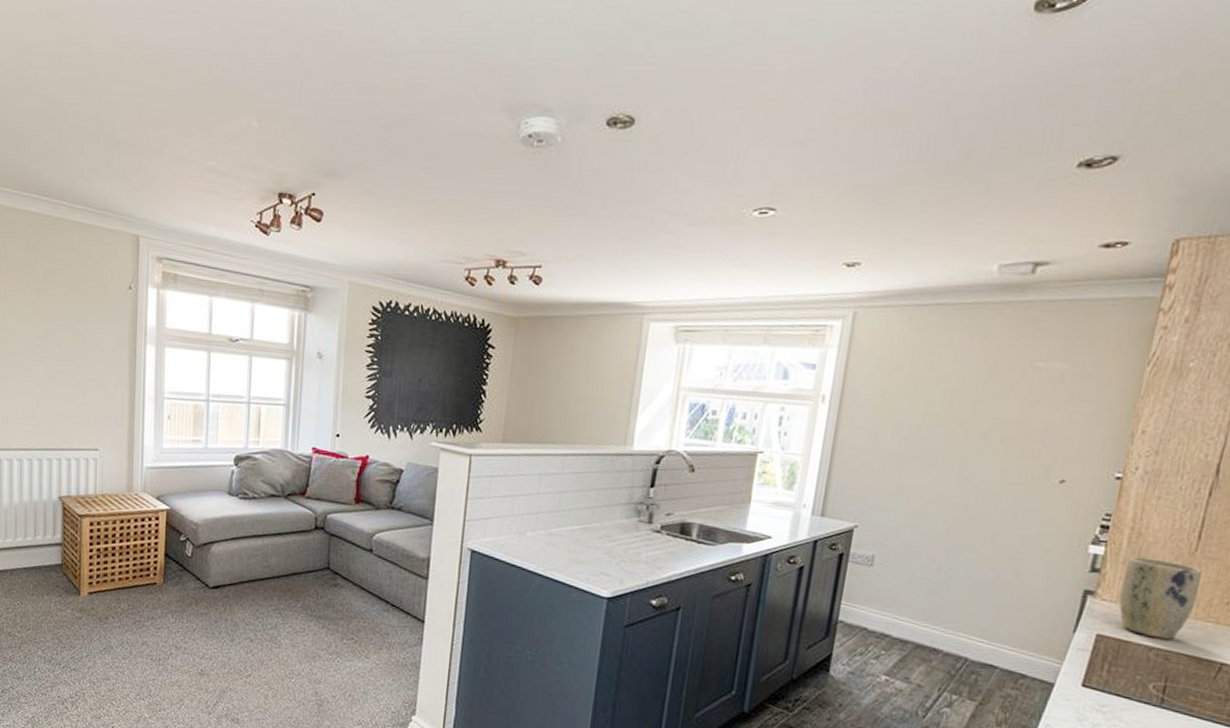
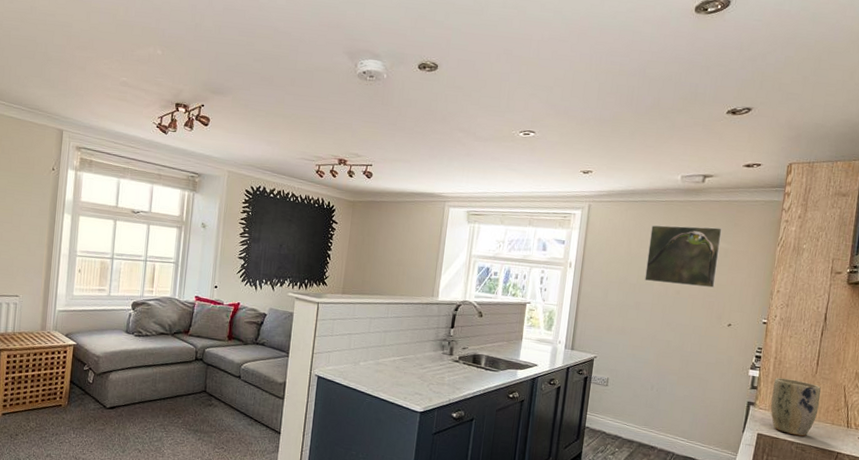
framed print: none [934,338,1060,429] -> present [644,225,722,289]

